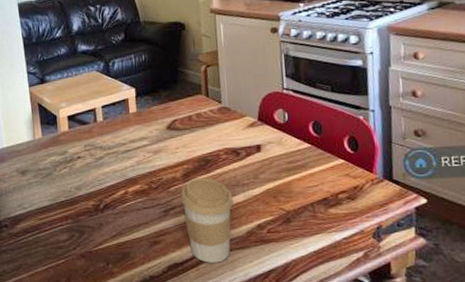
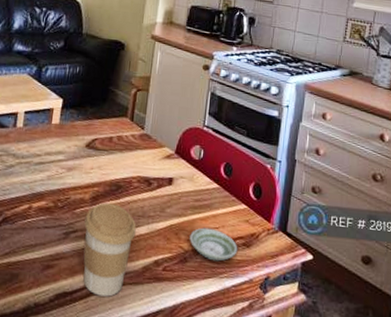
saucer: none [289,187,343,218] -> present [189,227,238,262]

